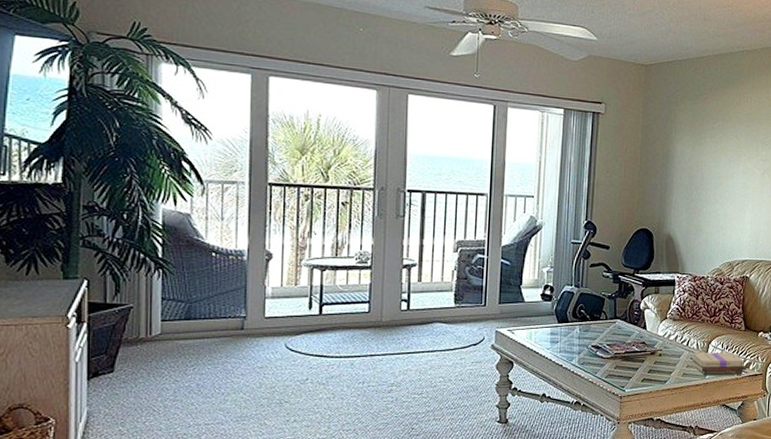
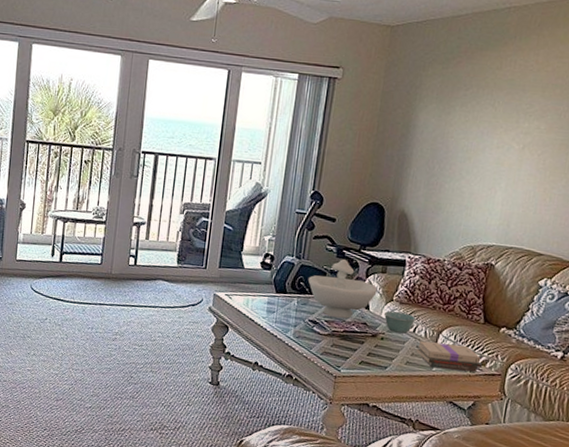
decorative bowl: none [587,284,652,340] -> present [307,259,378,319]
bowl: none [660,329,688,348] -> present [384,311,417,334]

